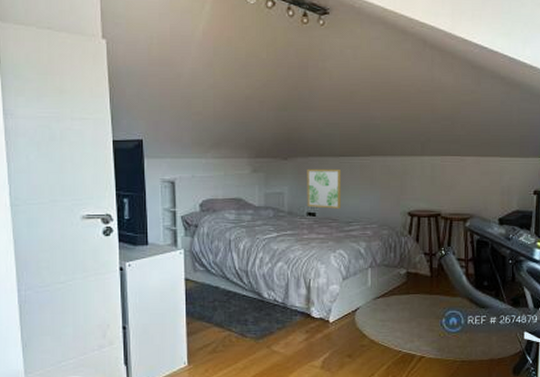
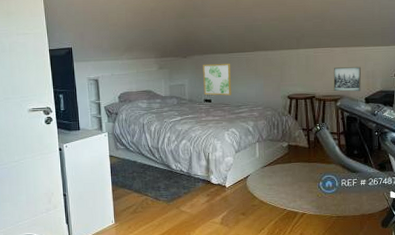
wall art: none [463,181,495,211] -> present [333,67,361,92]

